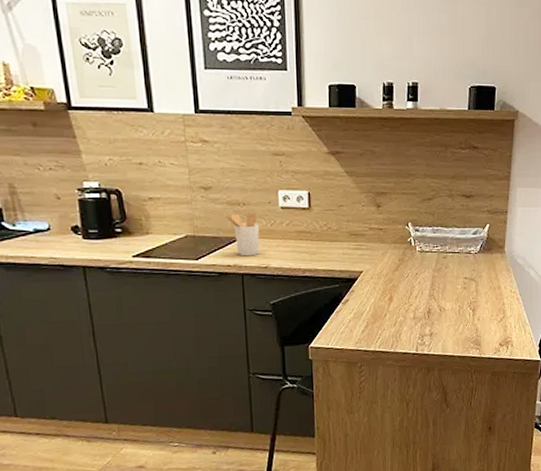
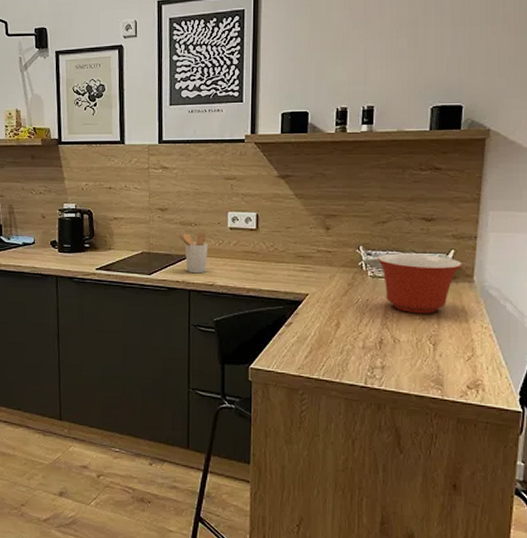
mixing bowl: none [424,228,496,284] -> present [376,253,462,314]

